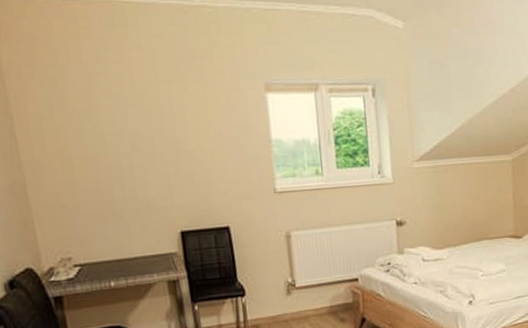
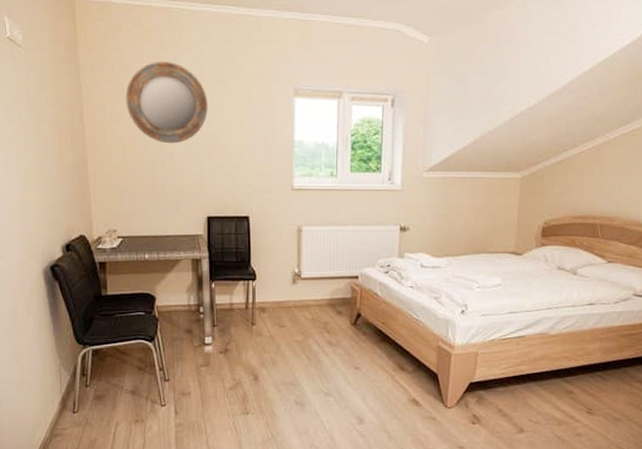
home mirror: none [65,61,169,154] -> present [125,61,208,144]

